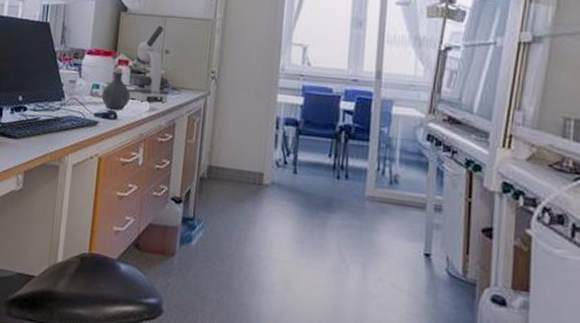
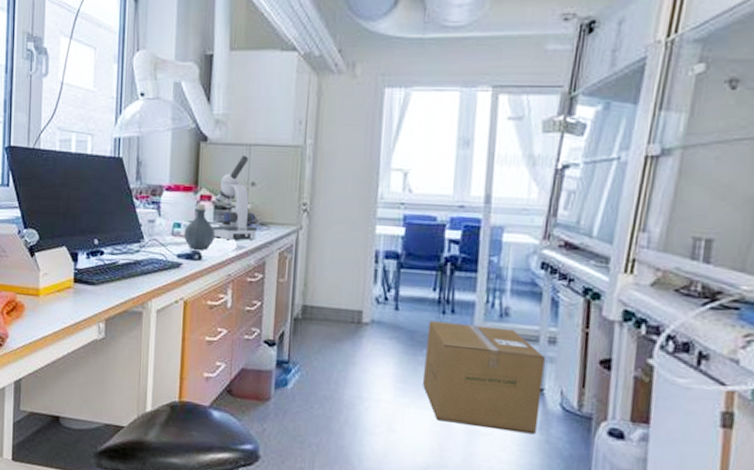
box: none [317,185,432,299] -> present [422,321,545,435]

